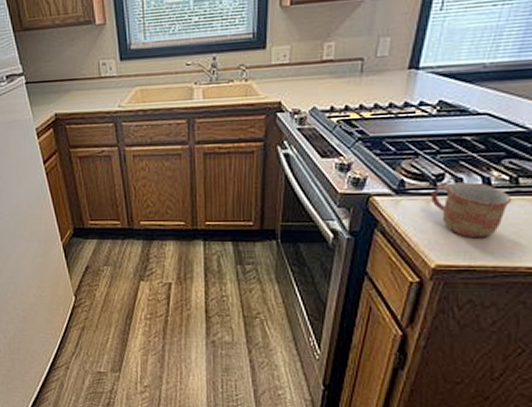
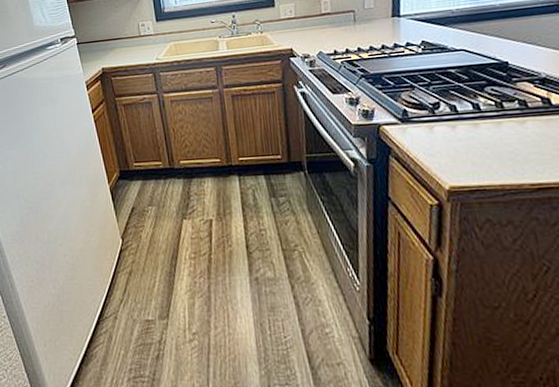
mug: present [431,182,512,239] -> none [431,108,502,159]

